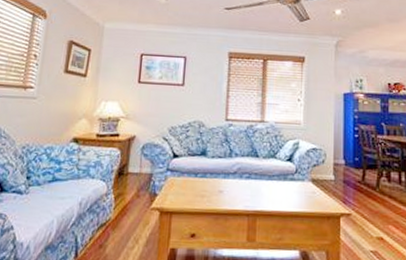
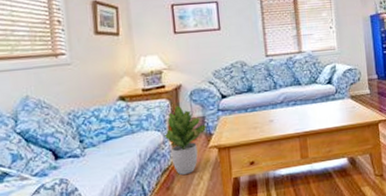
potted plant: none [107,157,153,235] -> present [163,105,207,176]

